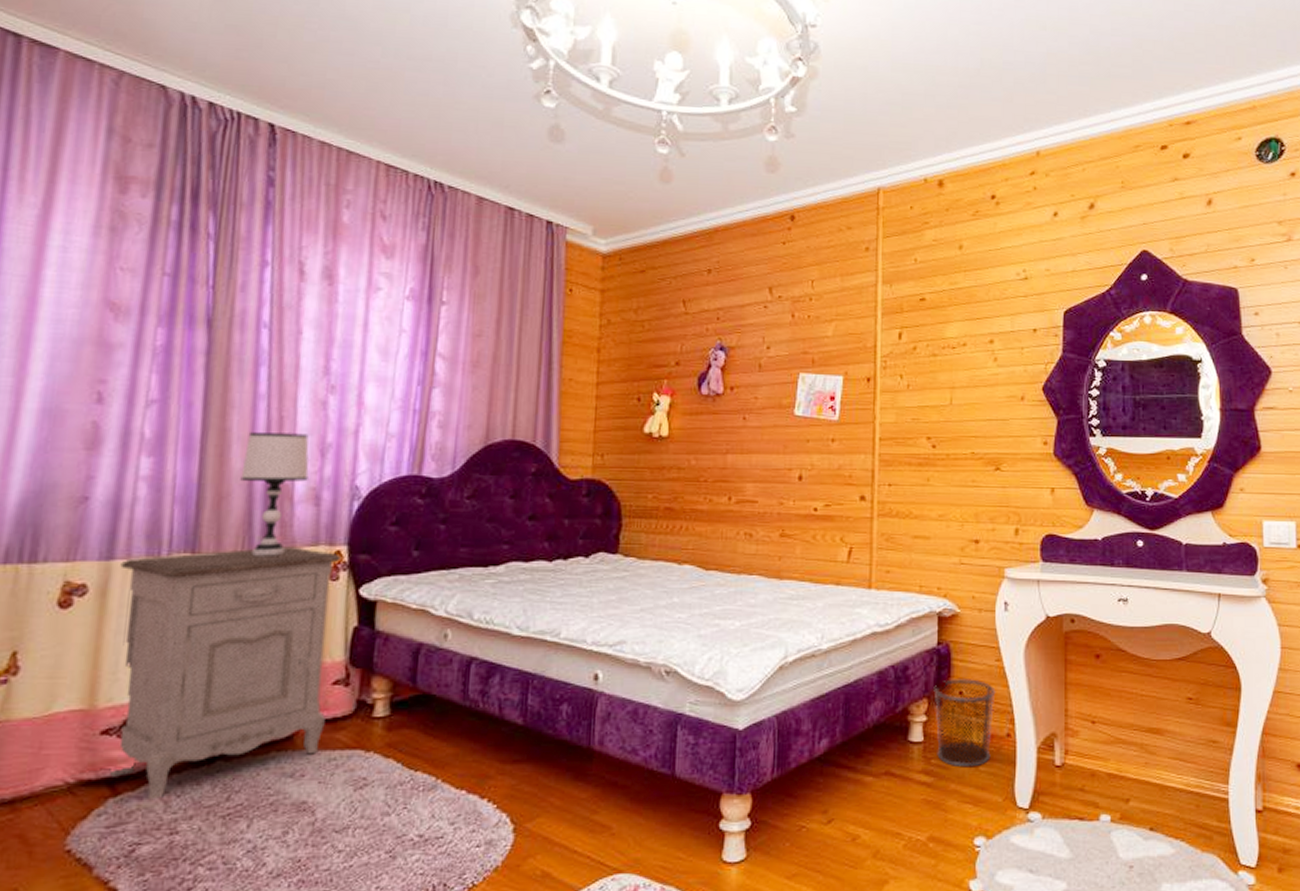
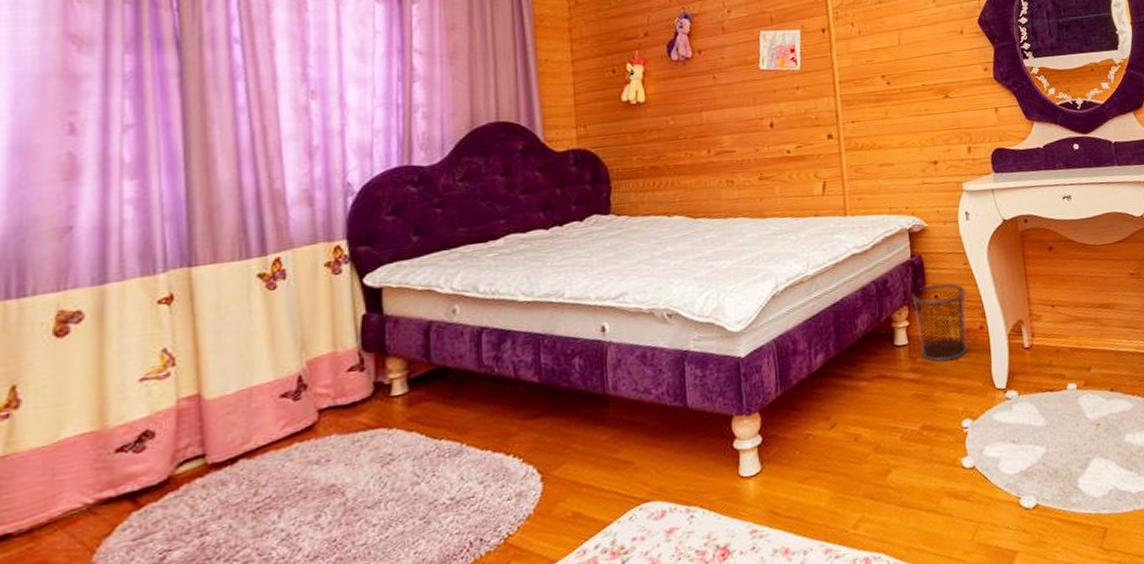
nightstand: present [109,546,341,801] -> none [115,247,345,508]
table lamp: present [240,432,309,556] -> none [229,139,299,261]

